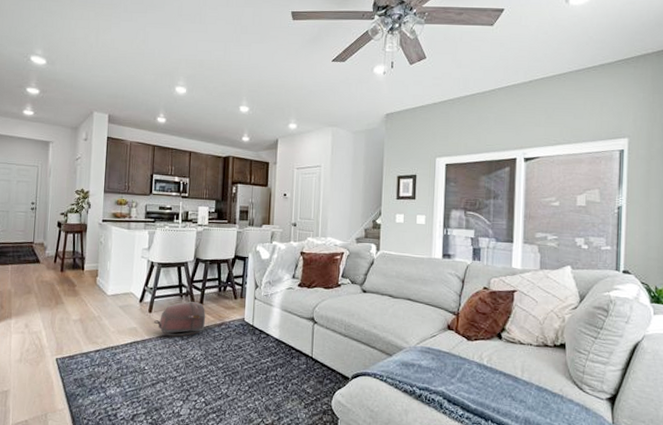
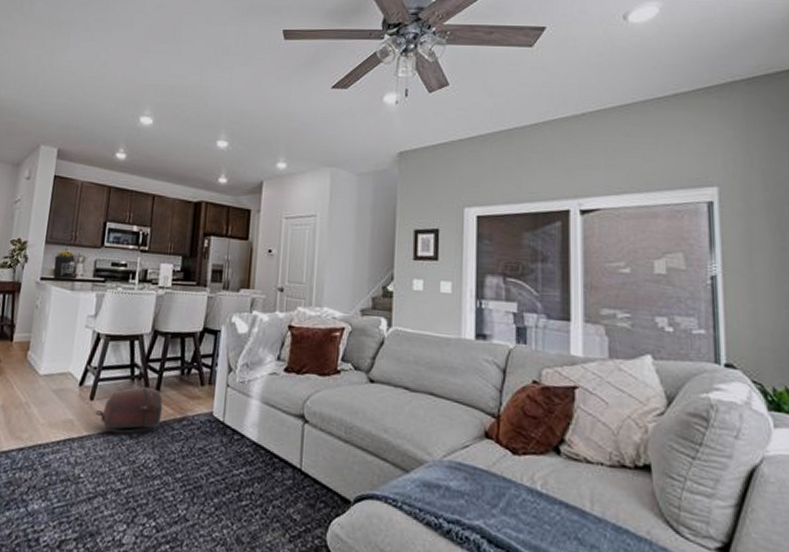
coffee maker: none [112,202,132,221] -> present [53,255,77,280]

